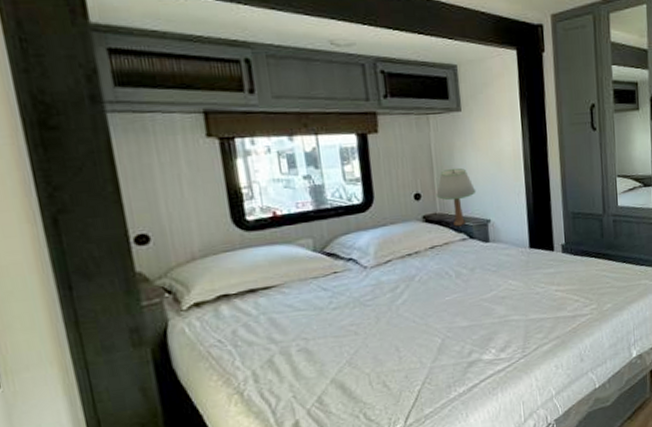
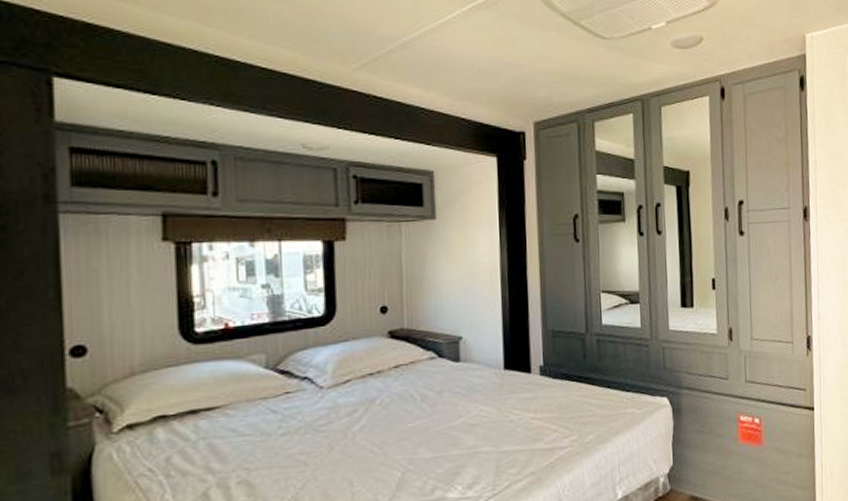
table lamp: present [436,168,475,227] -> none [404,279,447,344]

